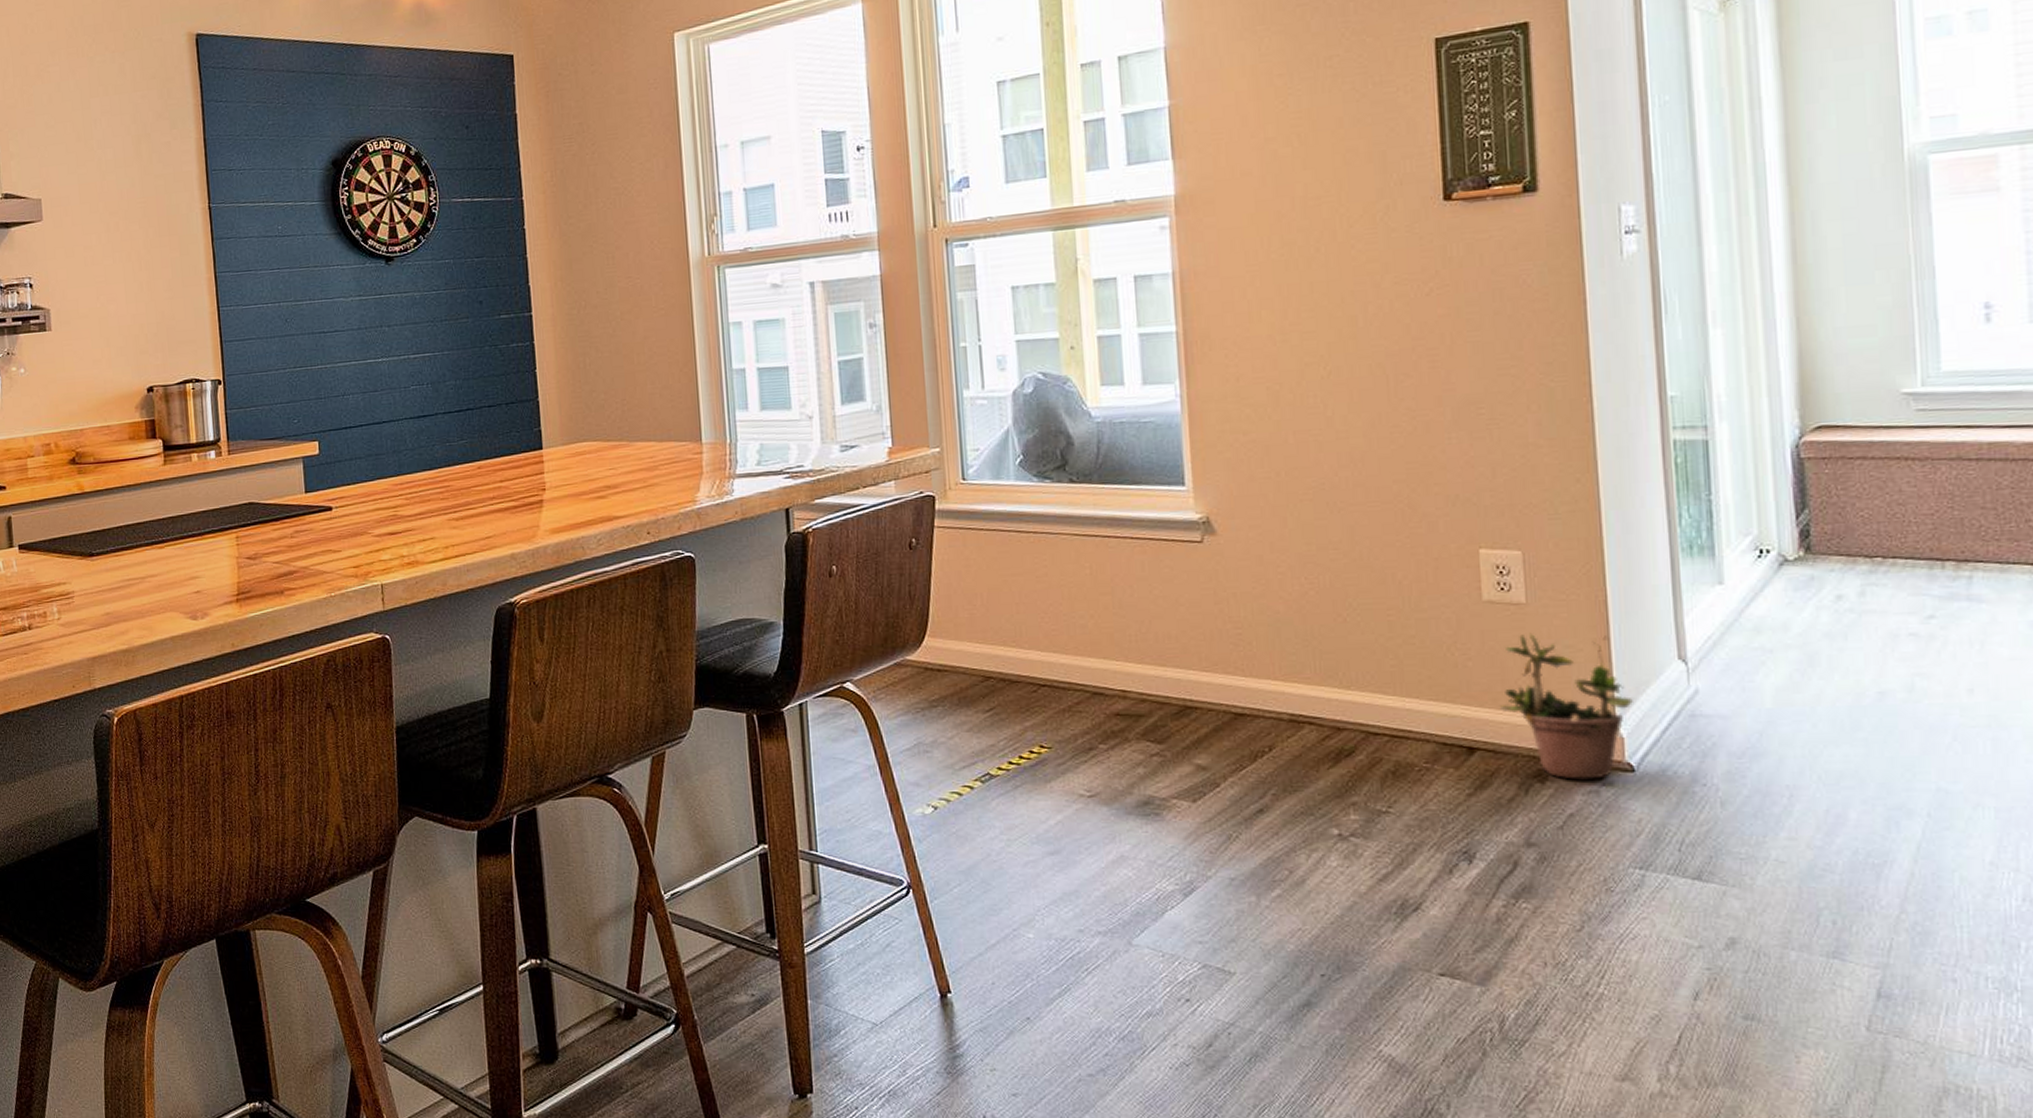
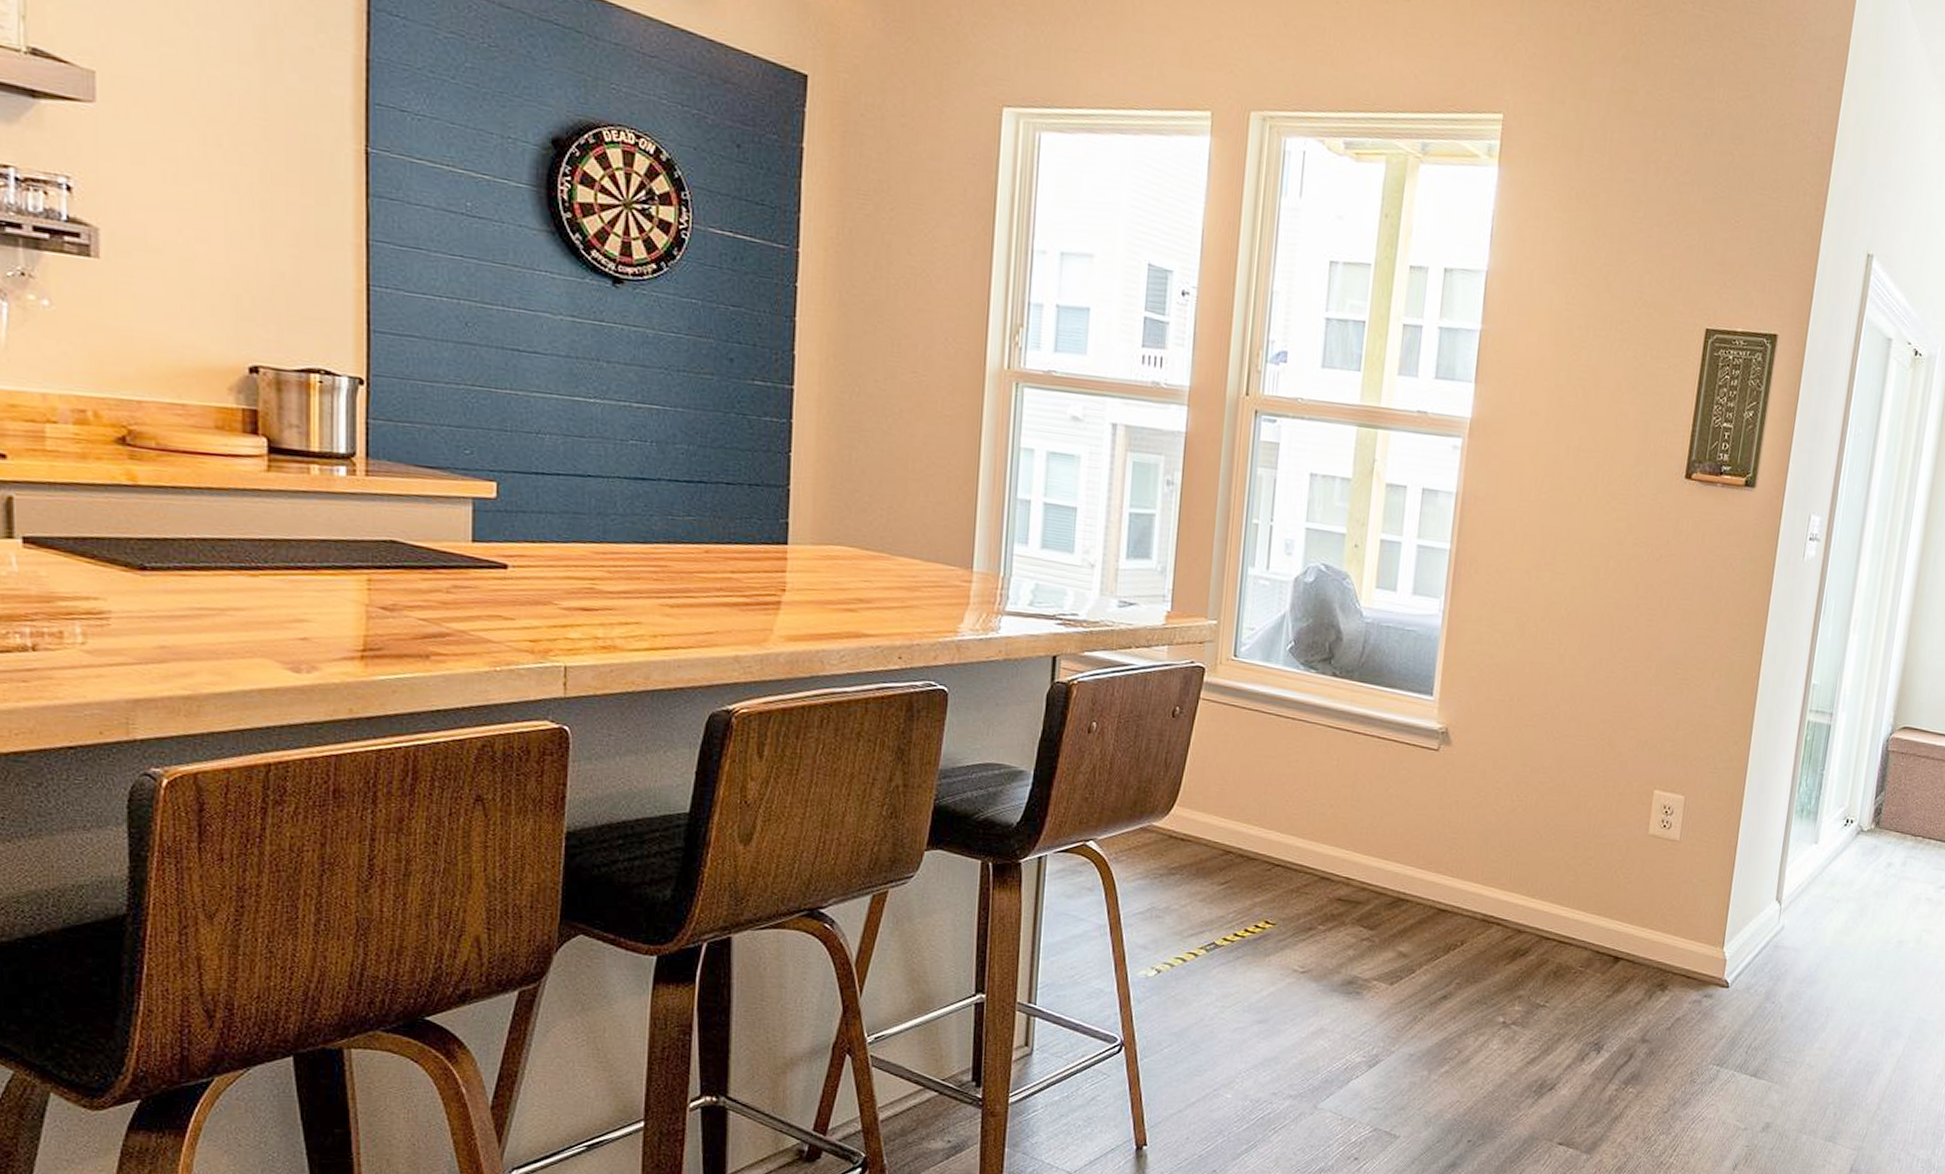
potted plant: present [1500,632,1633,780] -> none [1644,866,1739,991]

